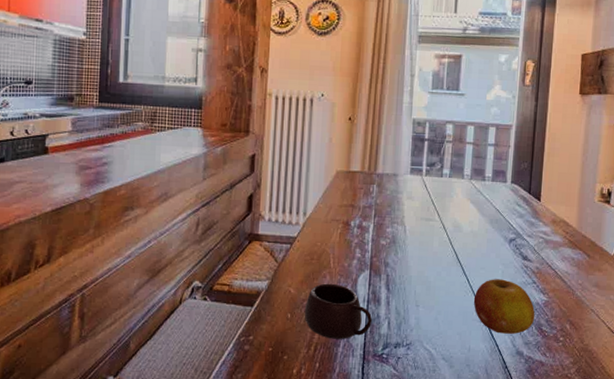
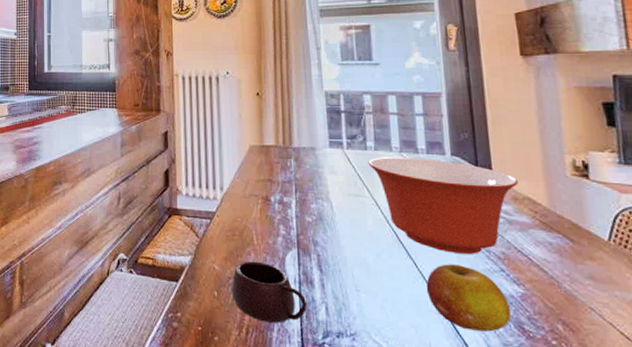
mixing bowl: none [442,183,558,270] -> present [368,156,518,254]

